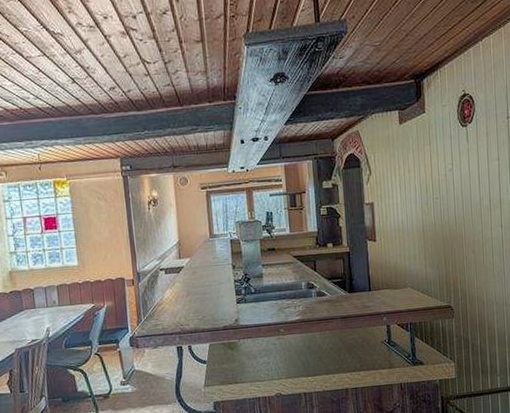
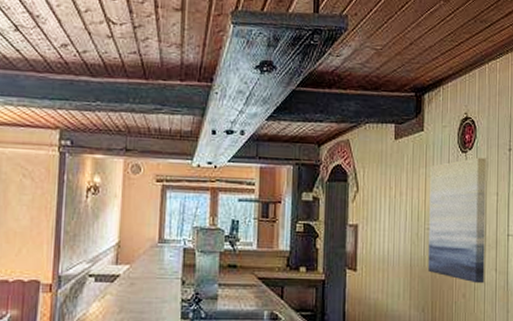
wall art: none [434,128,491,240] -> present [428,157,486,284]

